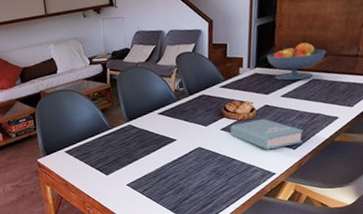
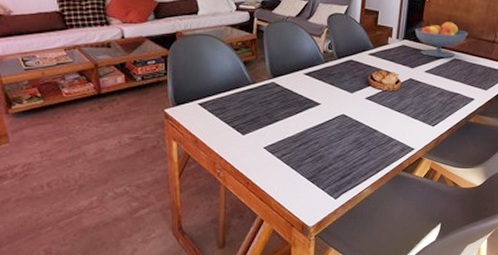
book: present [230,118,304,150] -> none [374,91,443,124]

